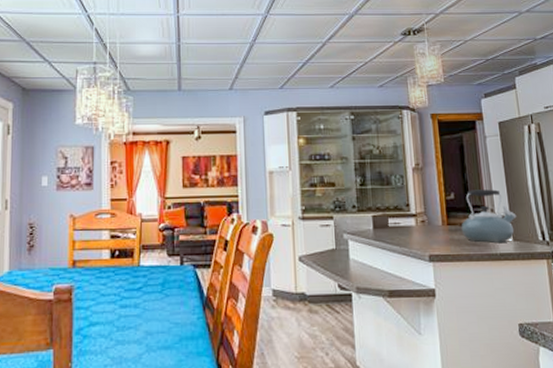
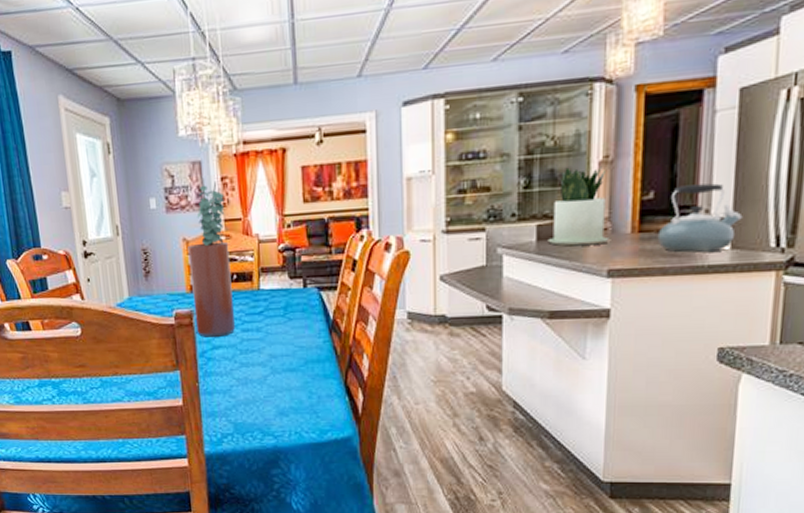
vase: none [74,161,115,314] -> present [188,177,236,337]
planter: none [382,170,427,235] -> present [548,165,610,247]

